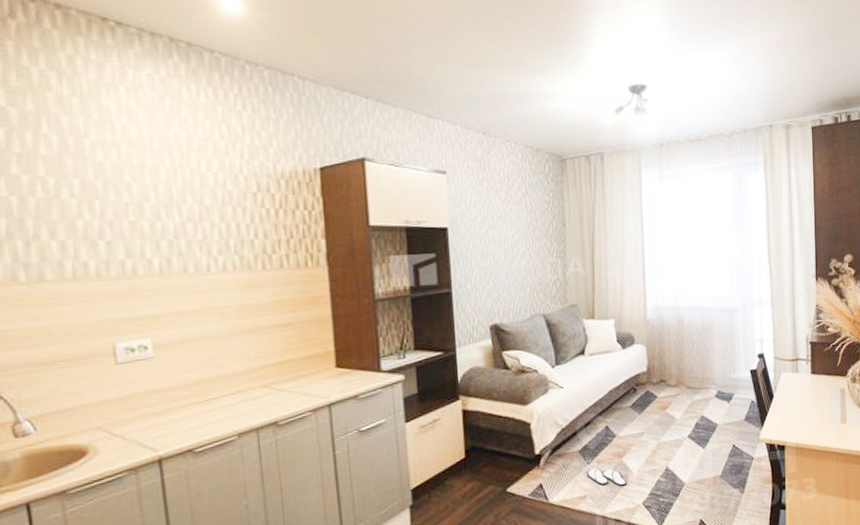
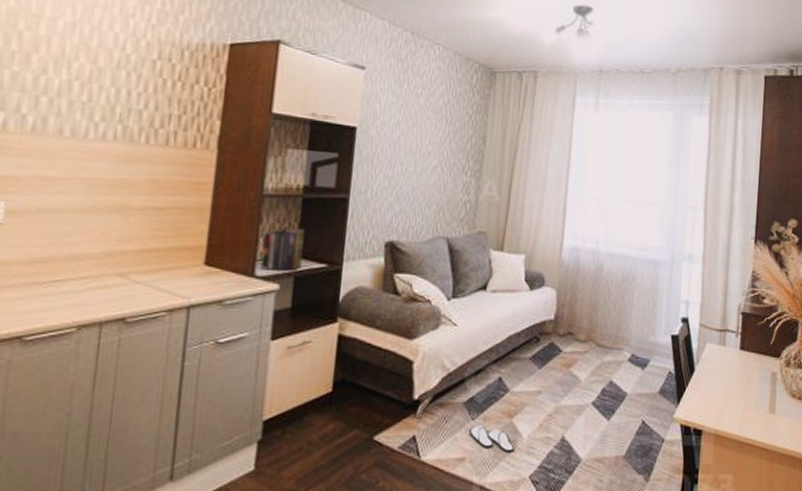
books: none [382,325,420,365] -> present [261,228,305,272]

